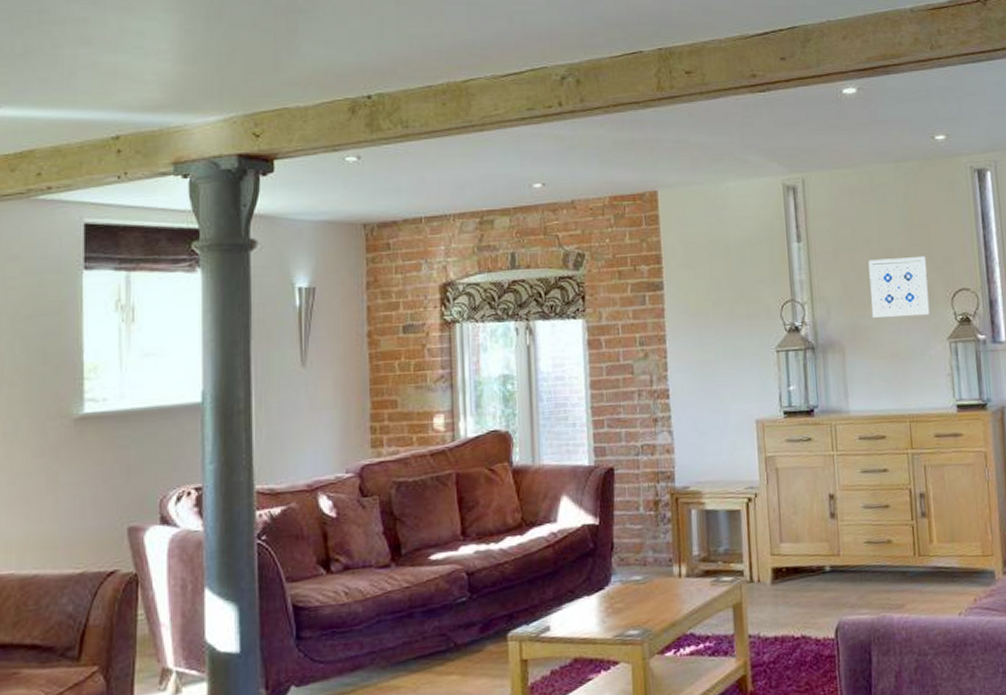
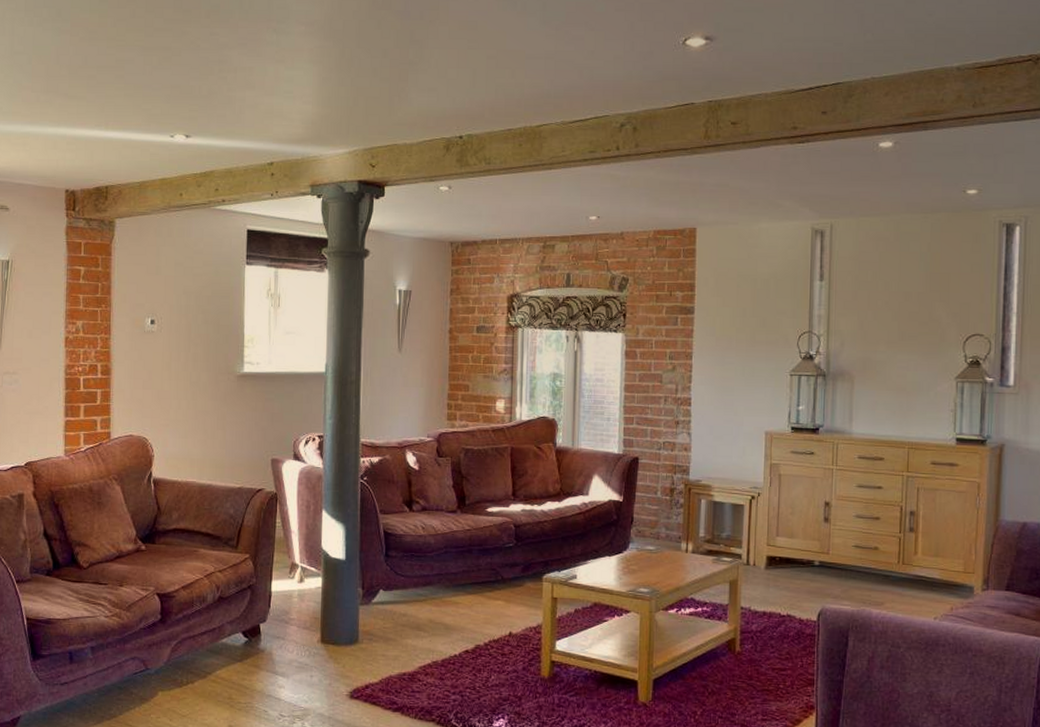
wall art: present [868,255,930,318] -> none [883,301,943,356]

